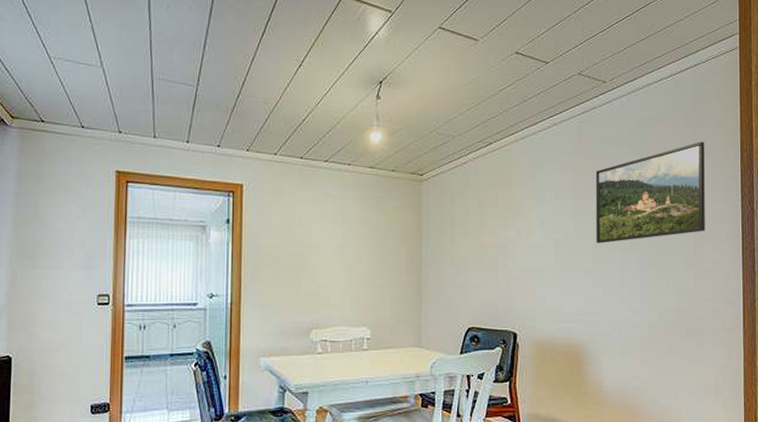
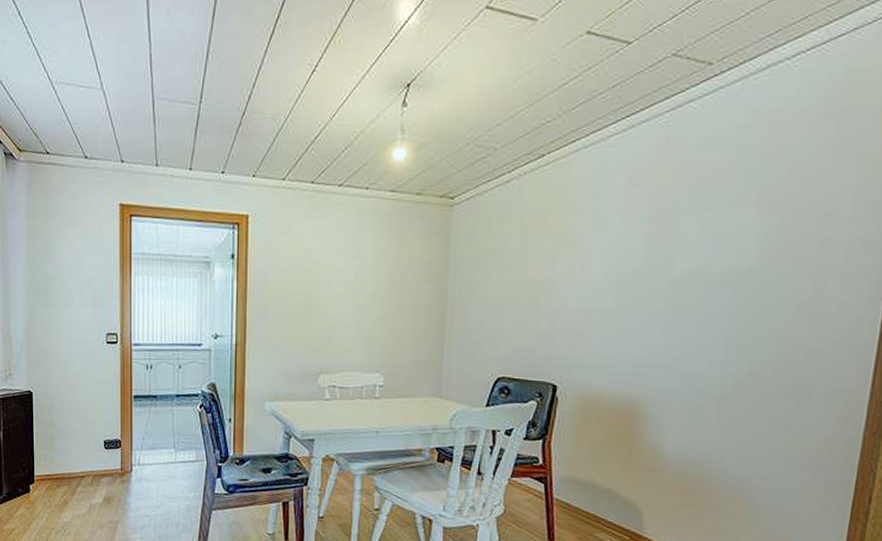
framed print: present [596,141,705,243] -> none [672,139,852,279]

